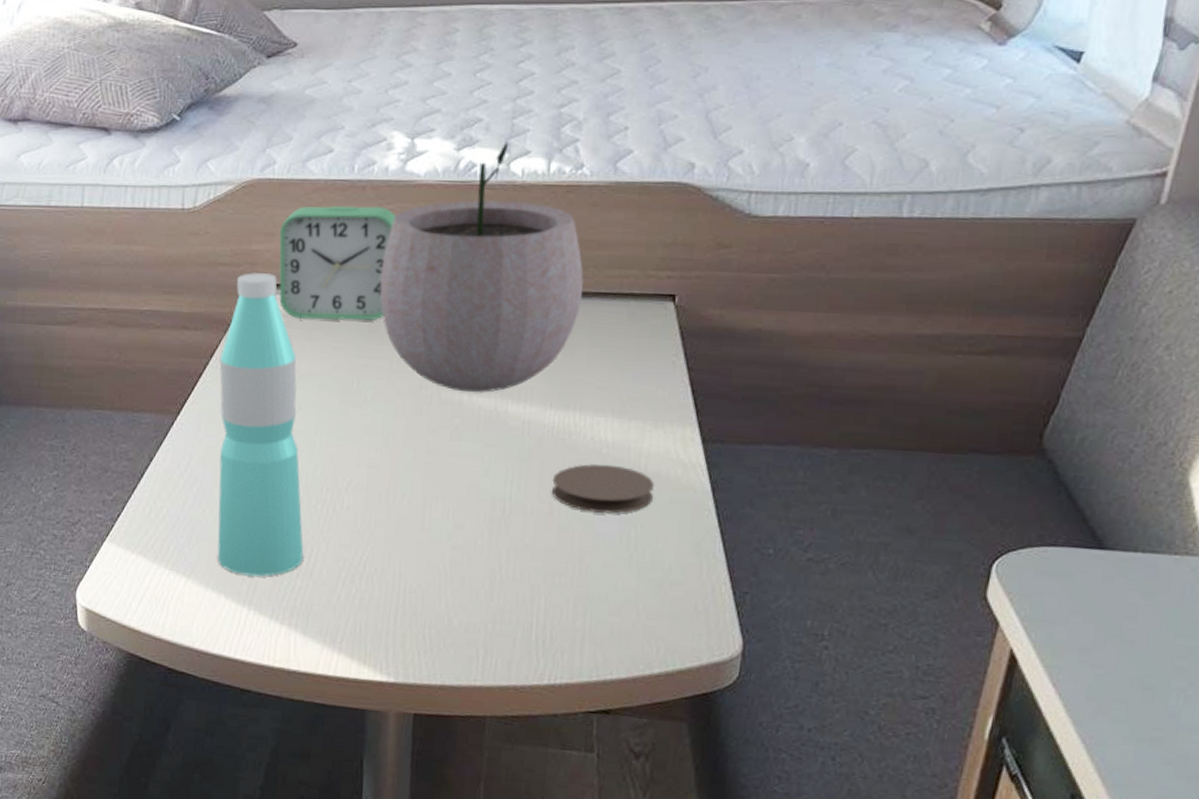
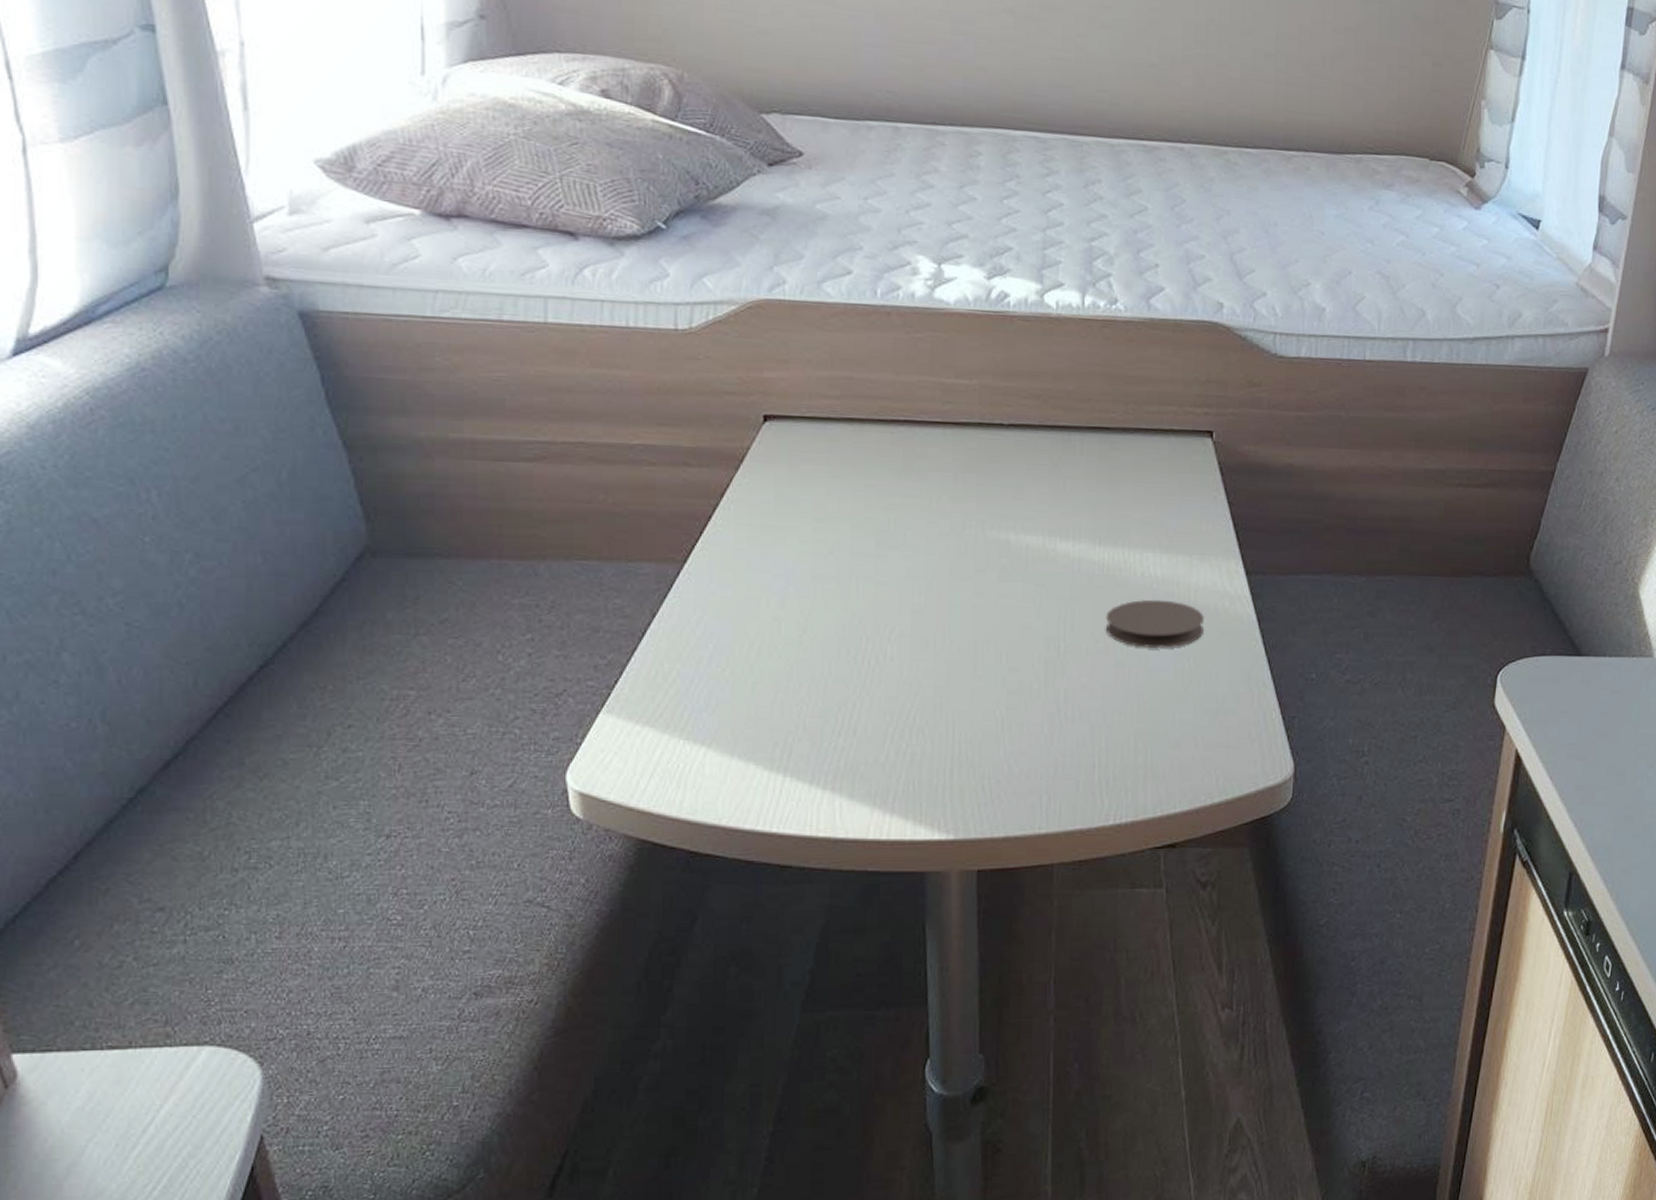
water bottle: present [217,273,304,577] -> none [732,403,845,739]
alarm clock: present [279,205,396,321] -> none [795,332,926,456]
plant pot: present [379,142,584,392] -> none [913,273,1125,530]

